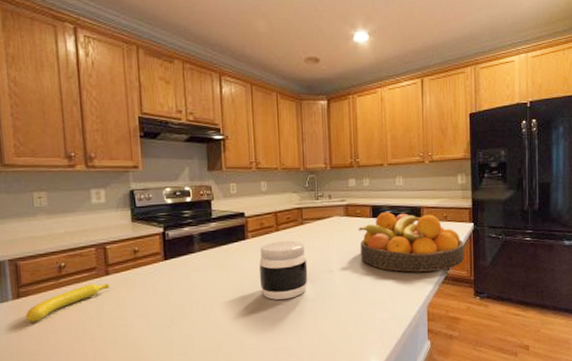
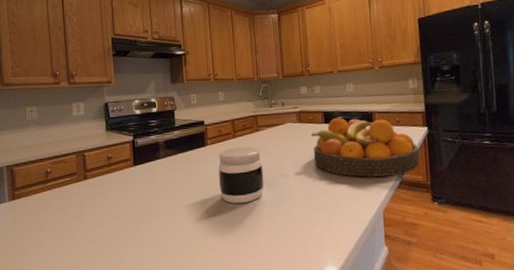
banana: present [26,283,109,322] -> none [19,187,88,222]

